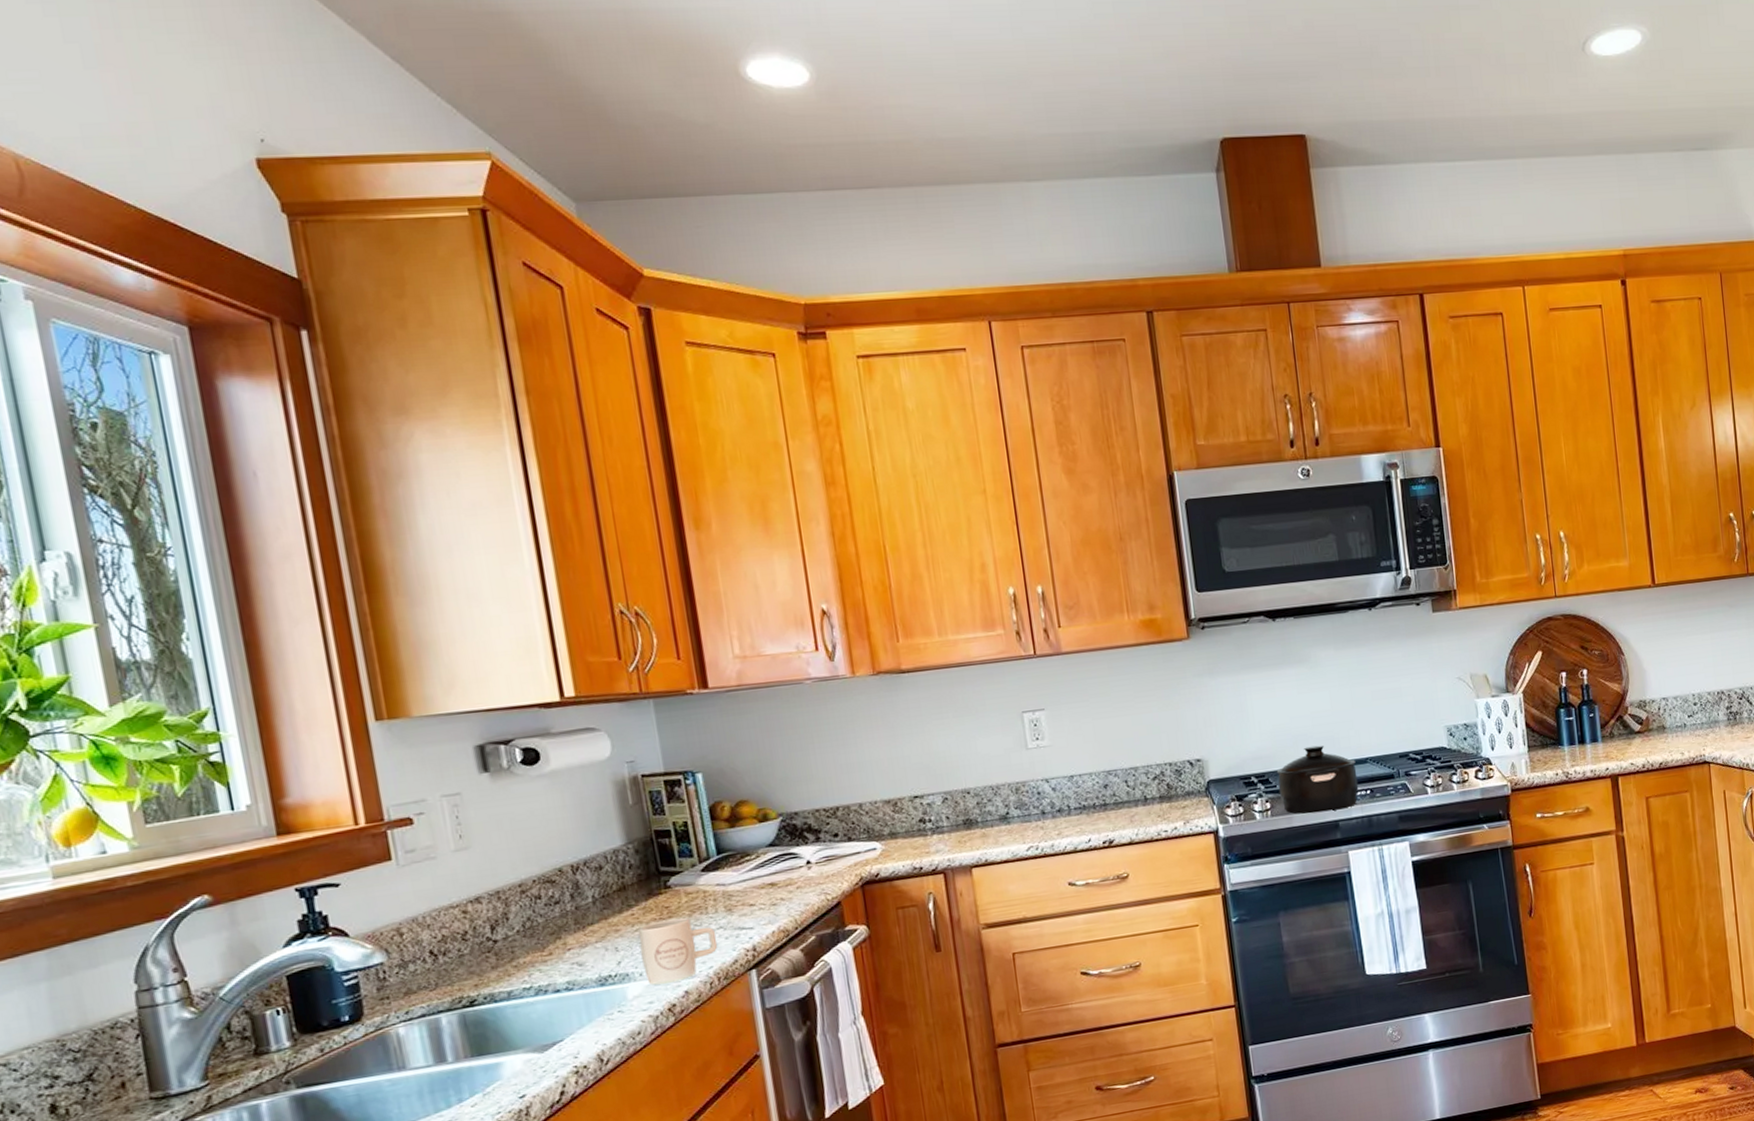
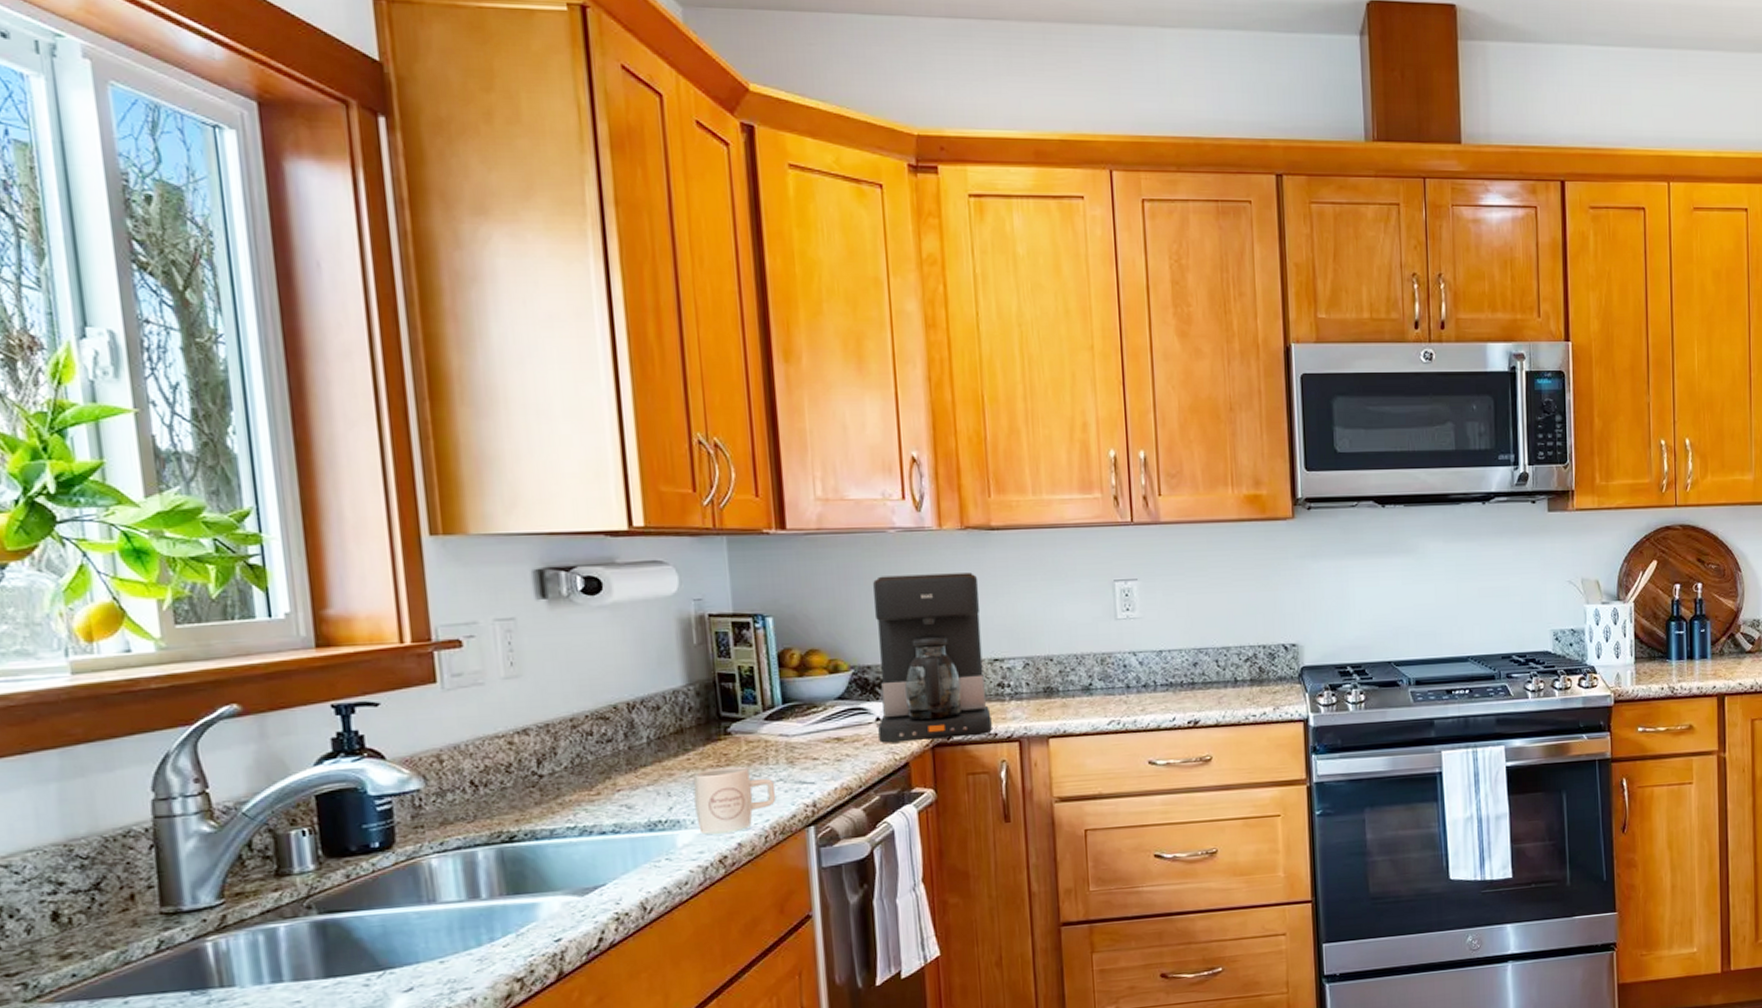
coffee maker: none [794,715,917,885] -> present [873,572,992,744]
saucepan: present [1276,745,1359,815] -> none [1373,639,1457,710]

